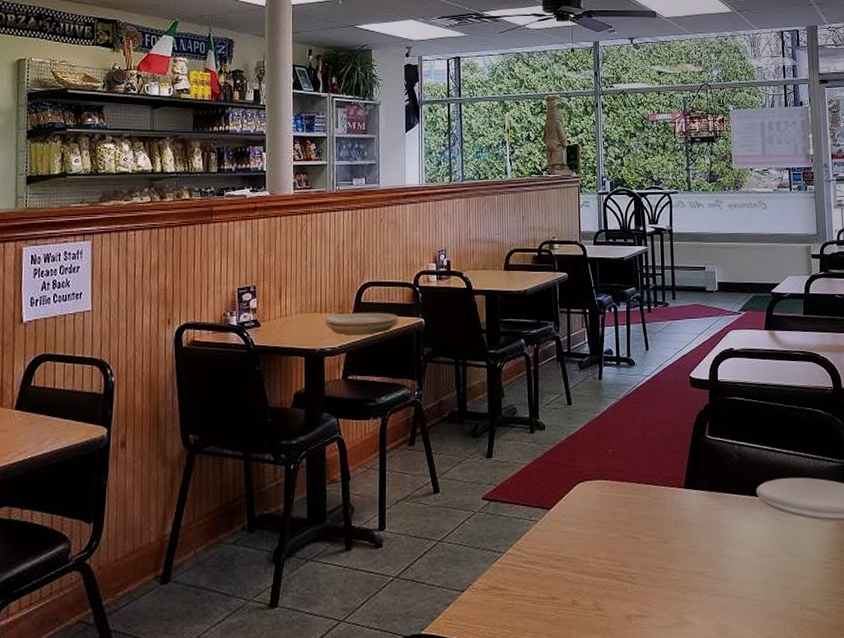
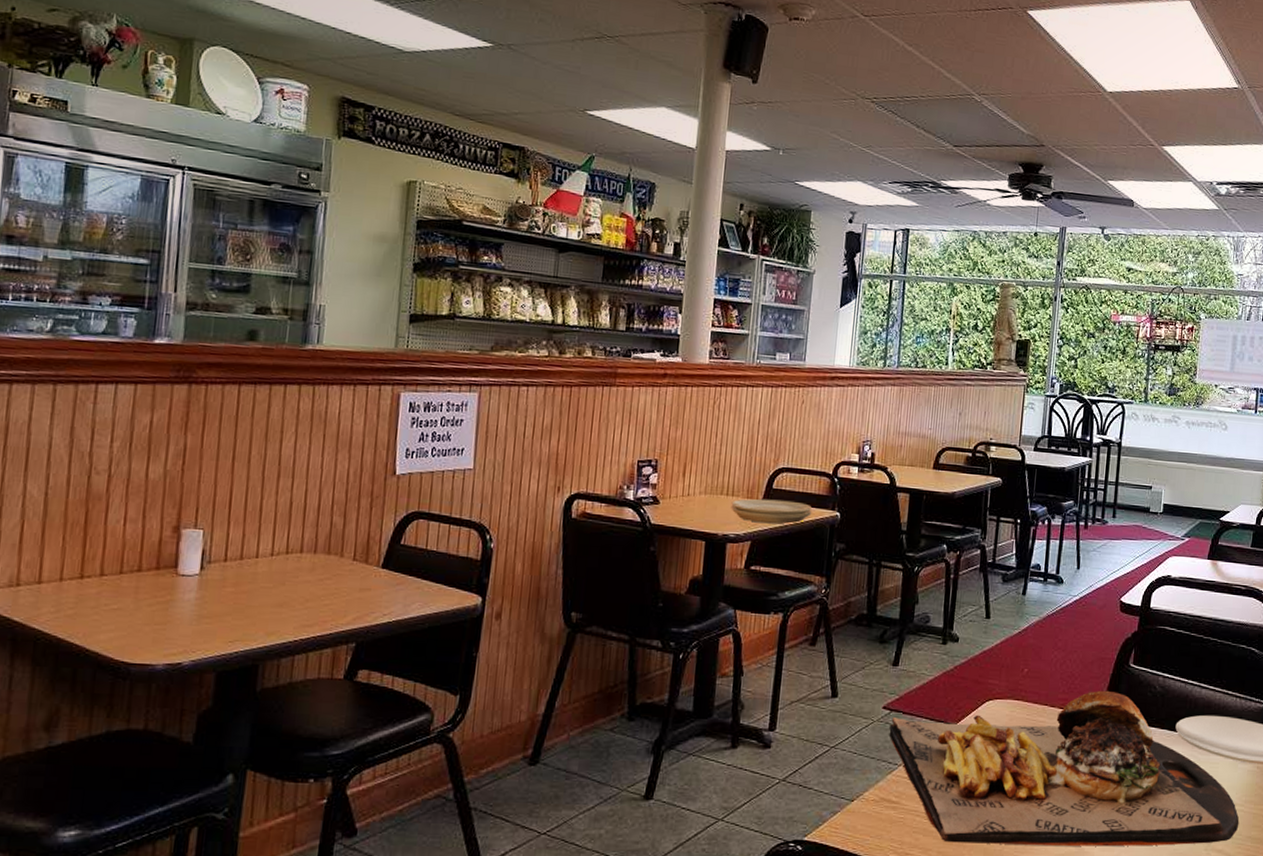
food tray: none [490,463,829,624] -> present [889,690,1239,847]

